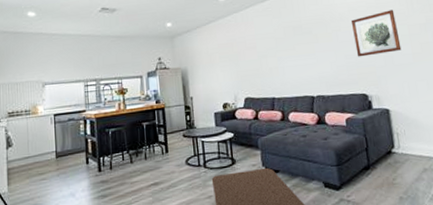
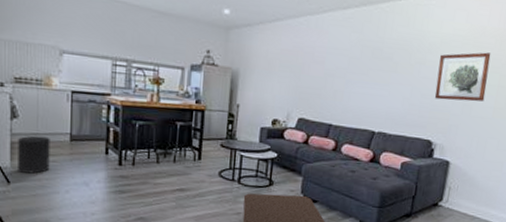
trash can: none [13,158,41,195] -> present [18,135,50,174]

